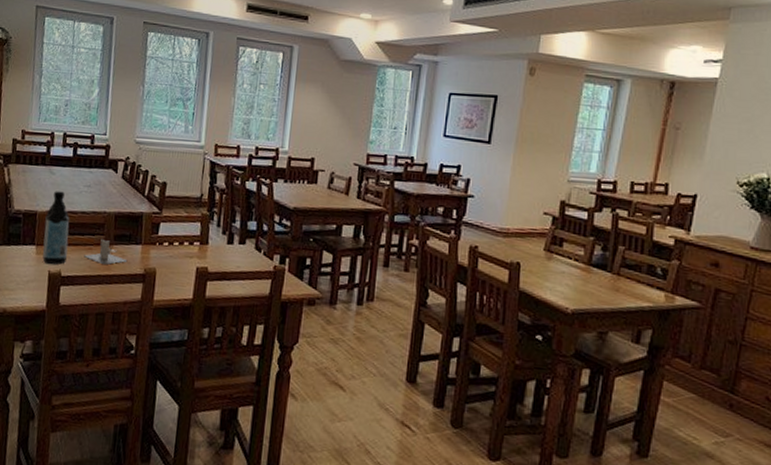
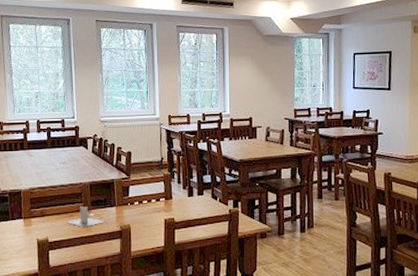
water bottle: present [42,191,70,265] -> none [29,170,52,234]

